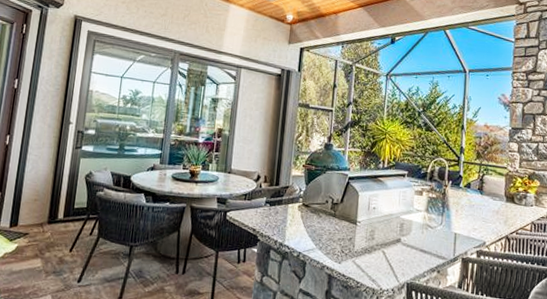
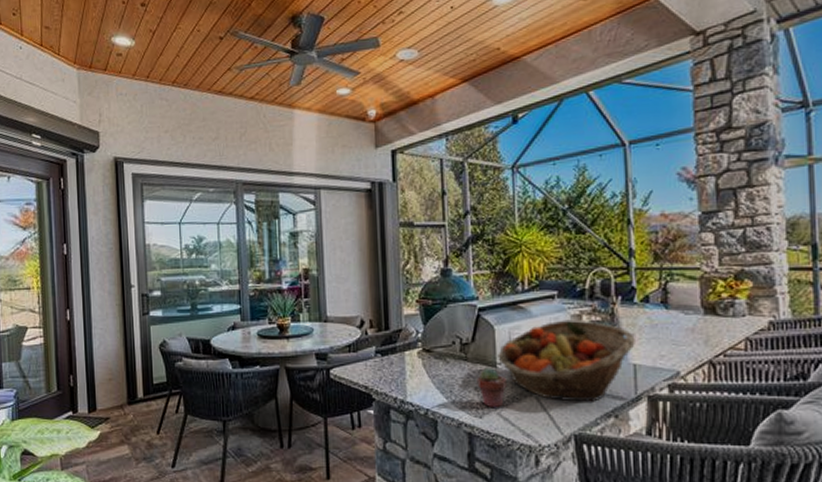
potted succulent: none [340,224,363,257] -> present [477,368,507,408]
fruit basket: none [358,193,458,259] -> present [498,319,635,402]

